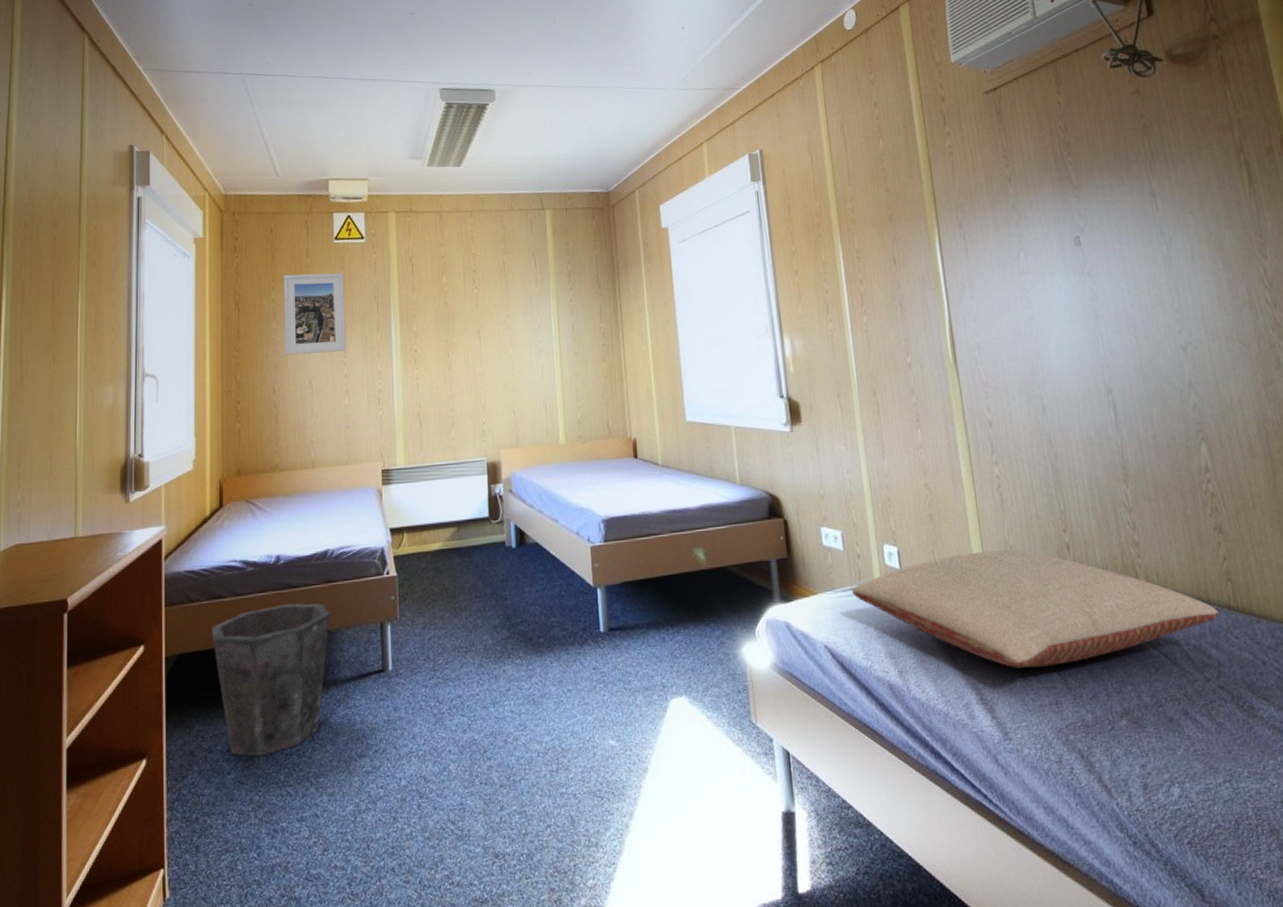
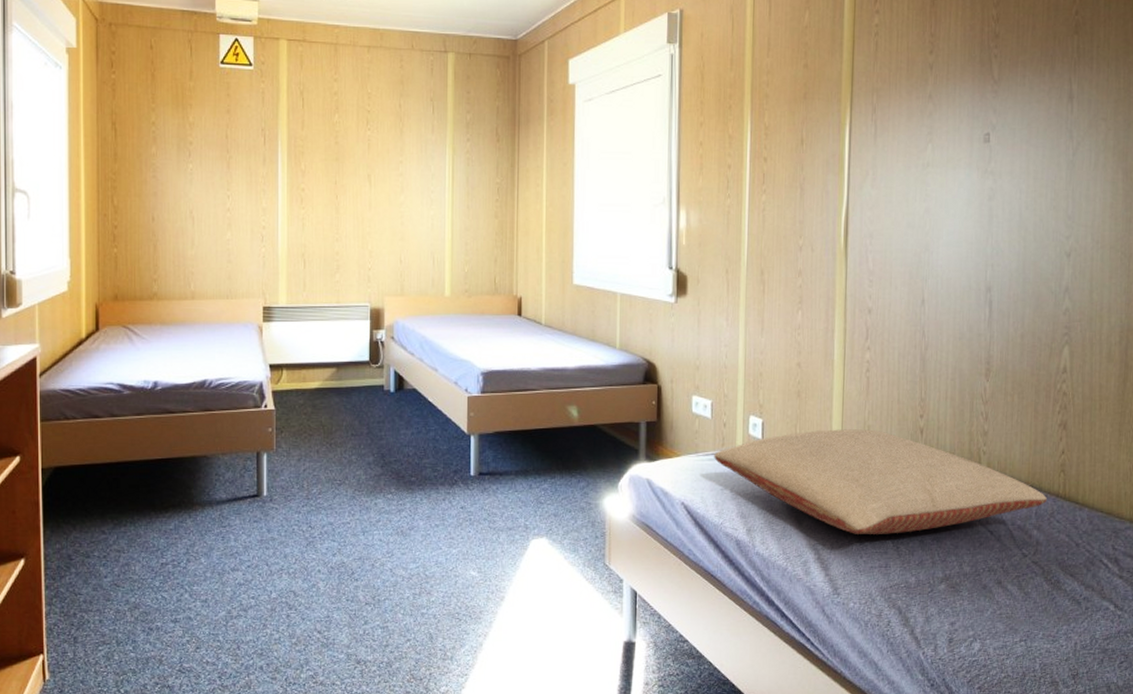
waste bin: present [211,603,330,757] -> none [88,427,207,564]
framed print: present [283,272,346,355] -> none [164,97,230,184]

